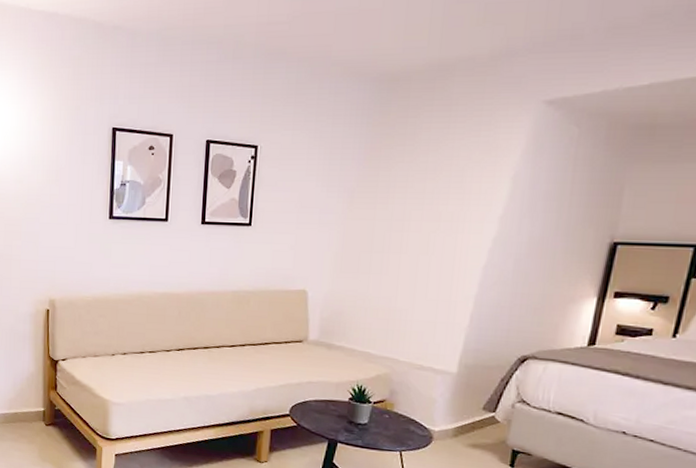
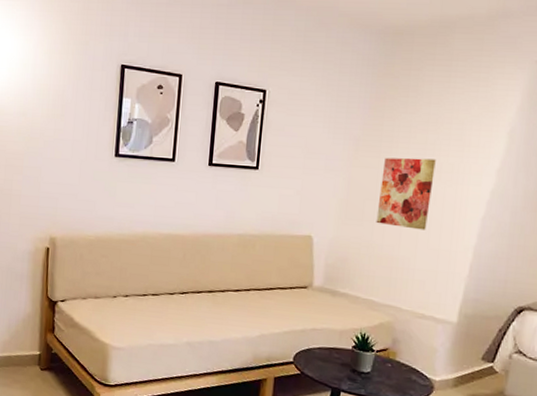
wall art: none [372,208,435,281] -> present [376,157,436,230]

